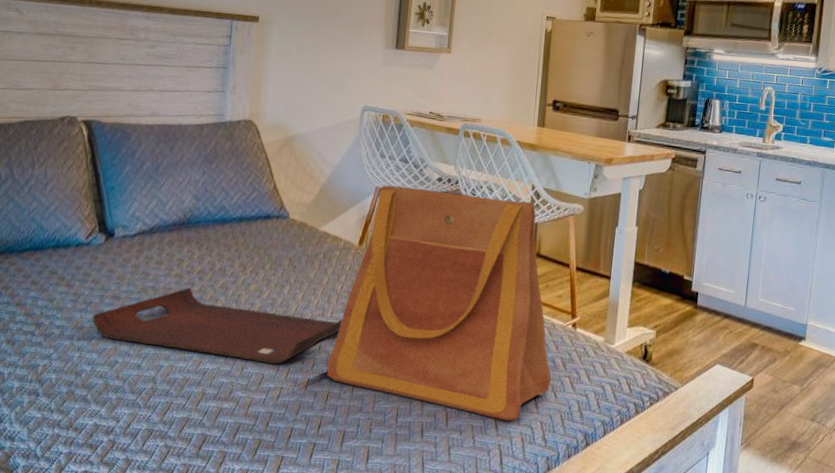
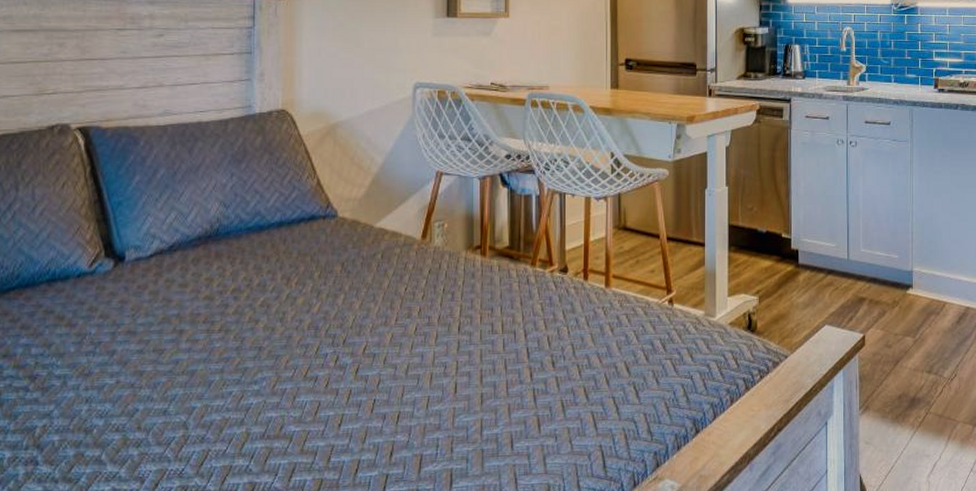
serving tray: present [92,287,343,364] -> none [102,310,410,388]
tote bag: present [326,185,551,421] -> none [395,168,651,418]

